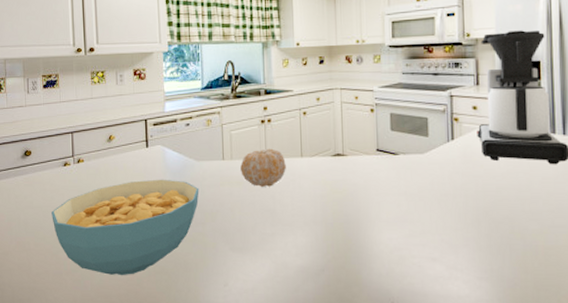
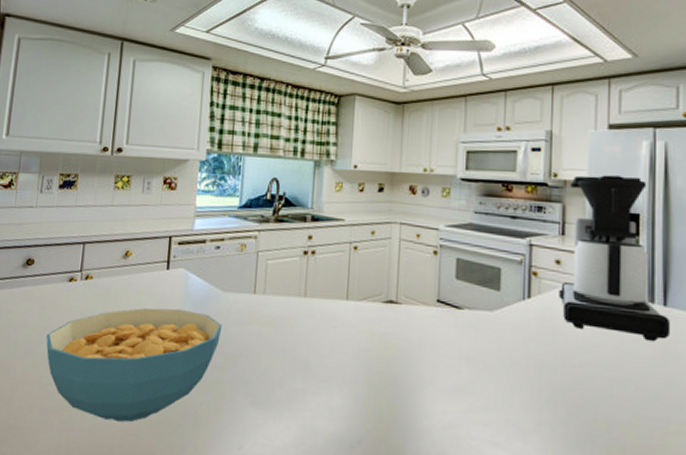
fruit: present [240,148,286,187] -> none [273,285,328,332]

